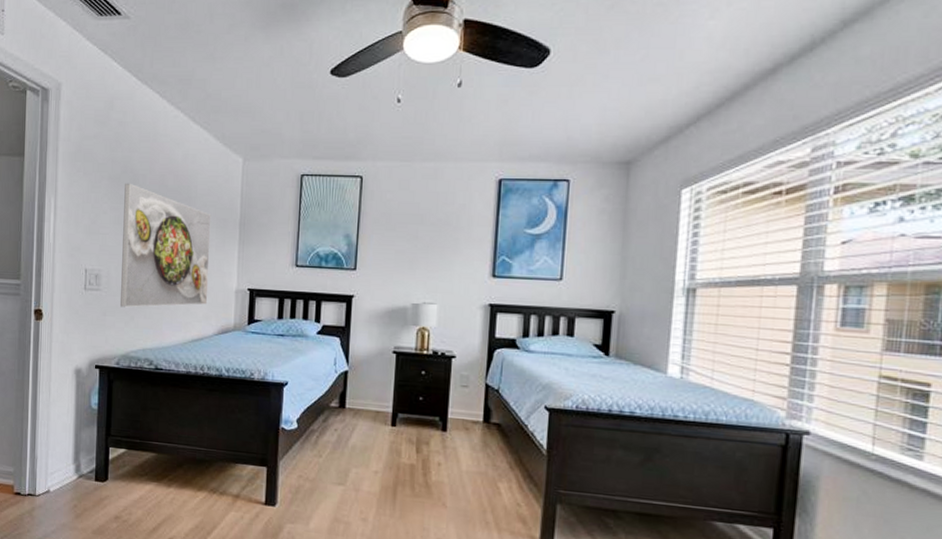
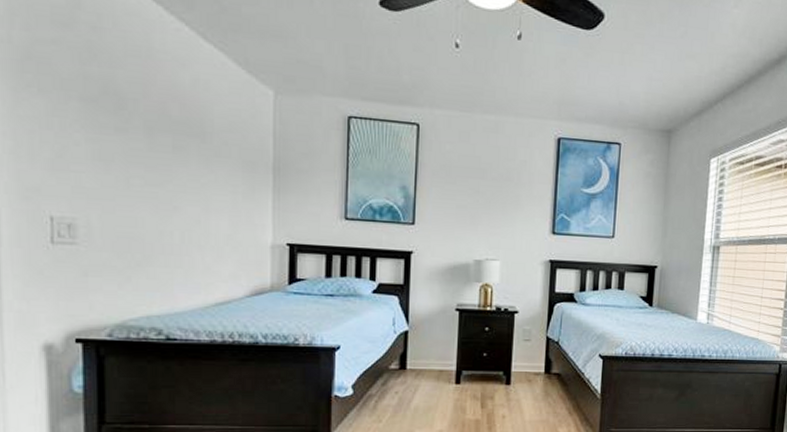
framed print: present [120,183,211,308] -> none [106,107,235,266]

